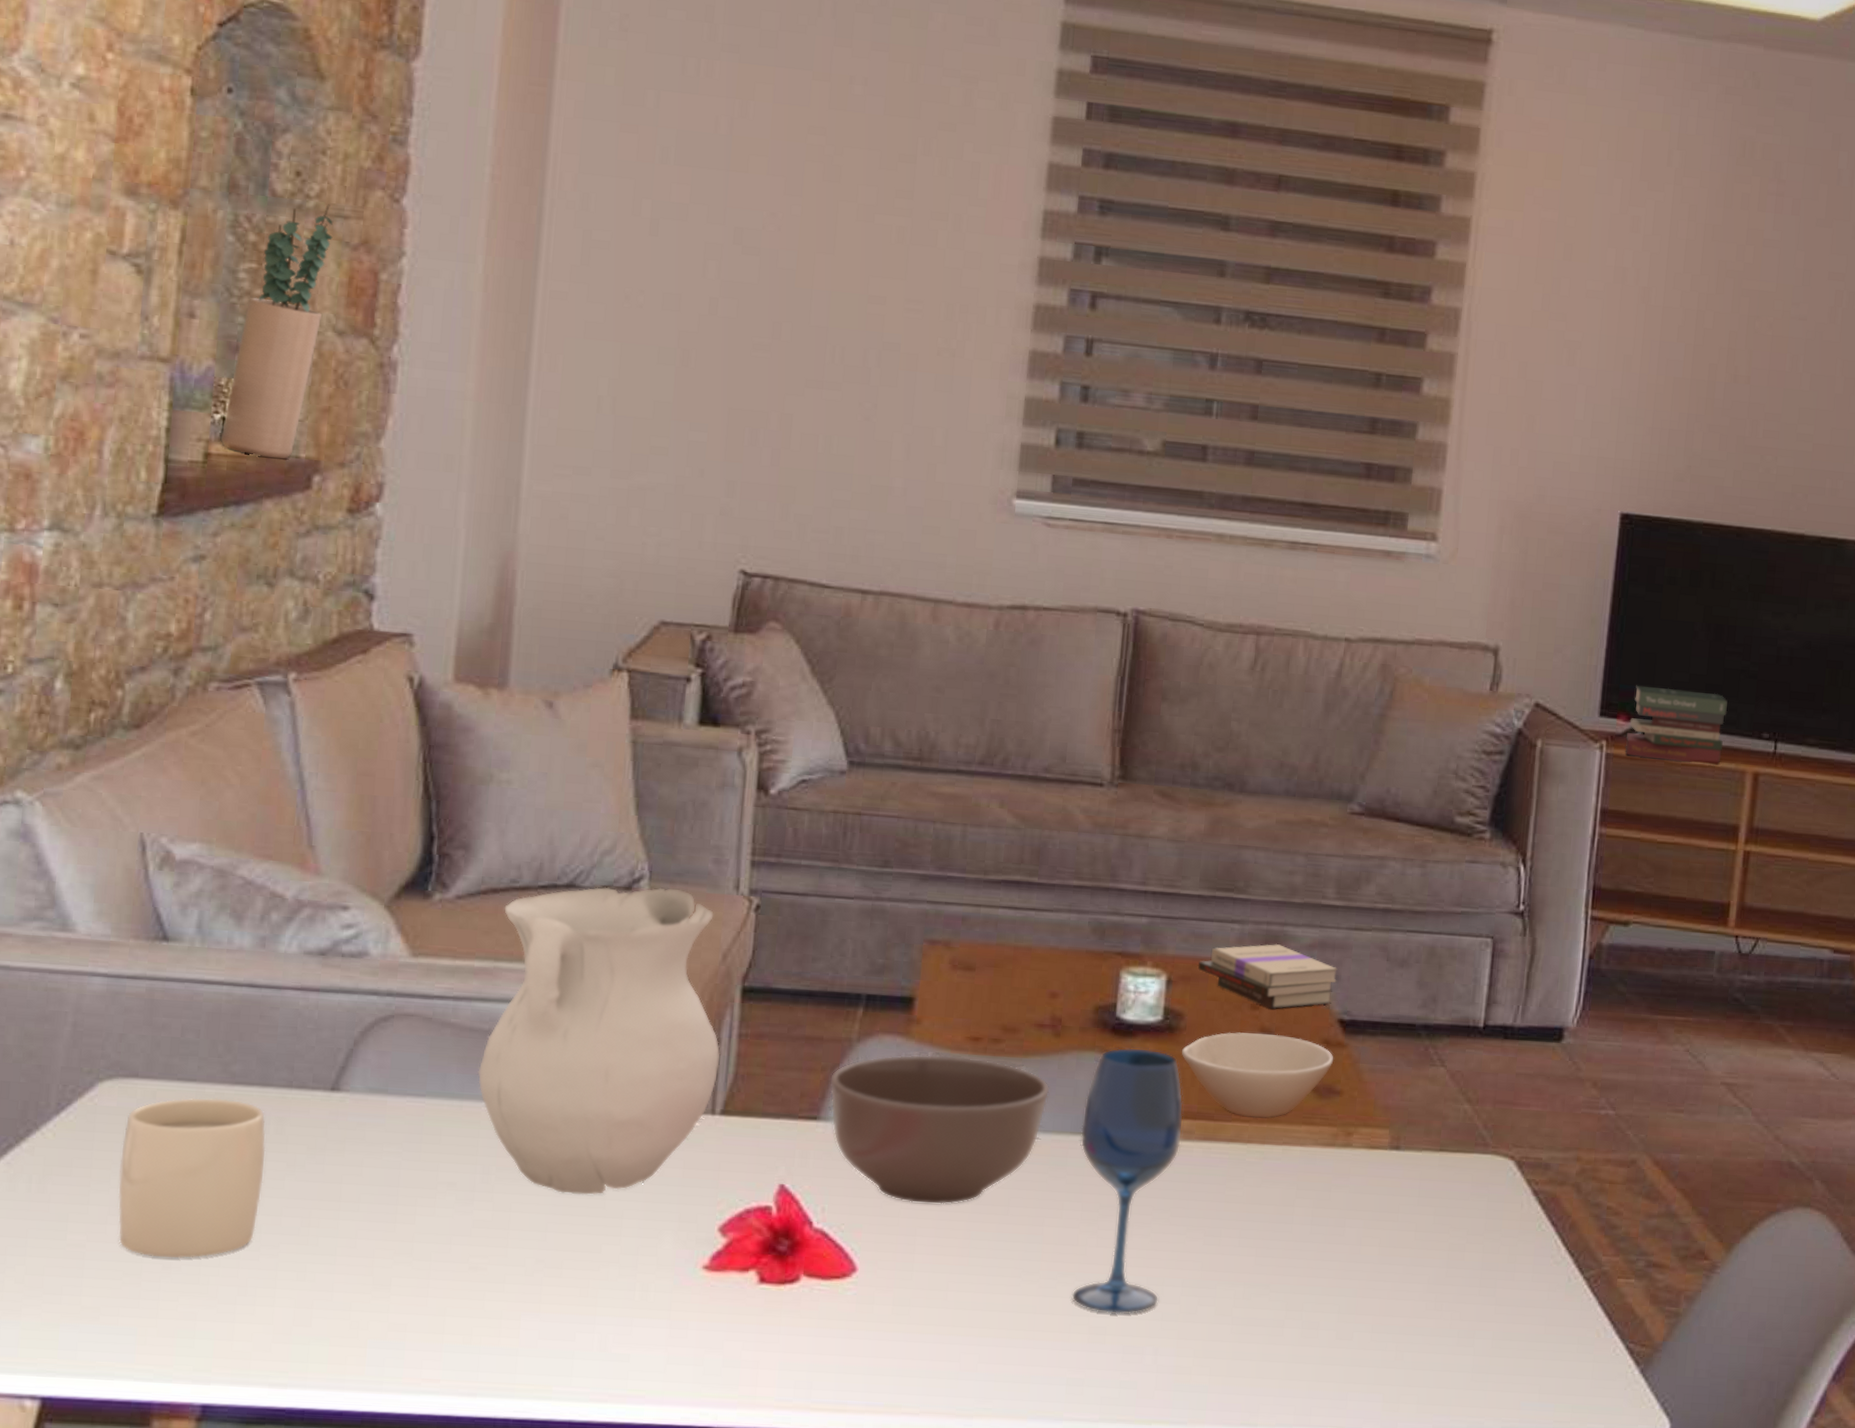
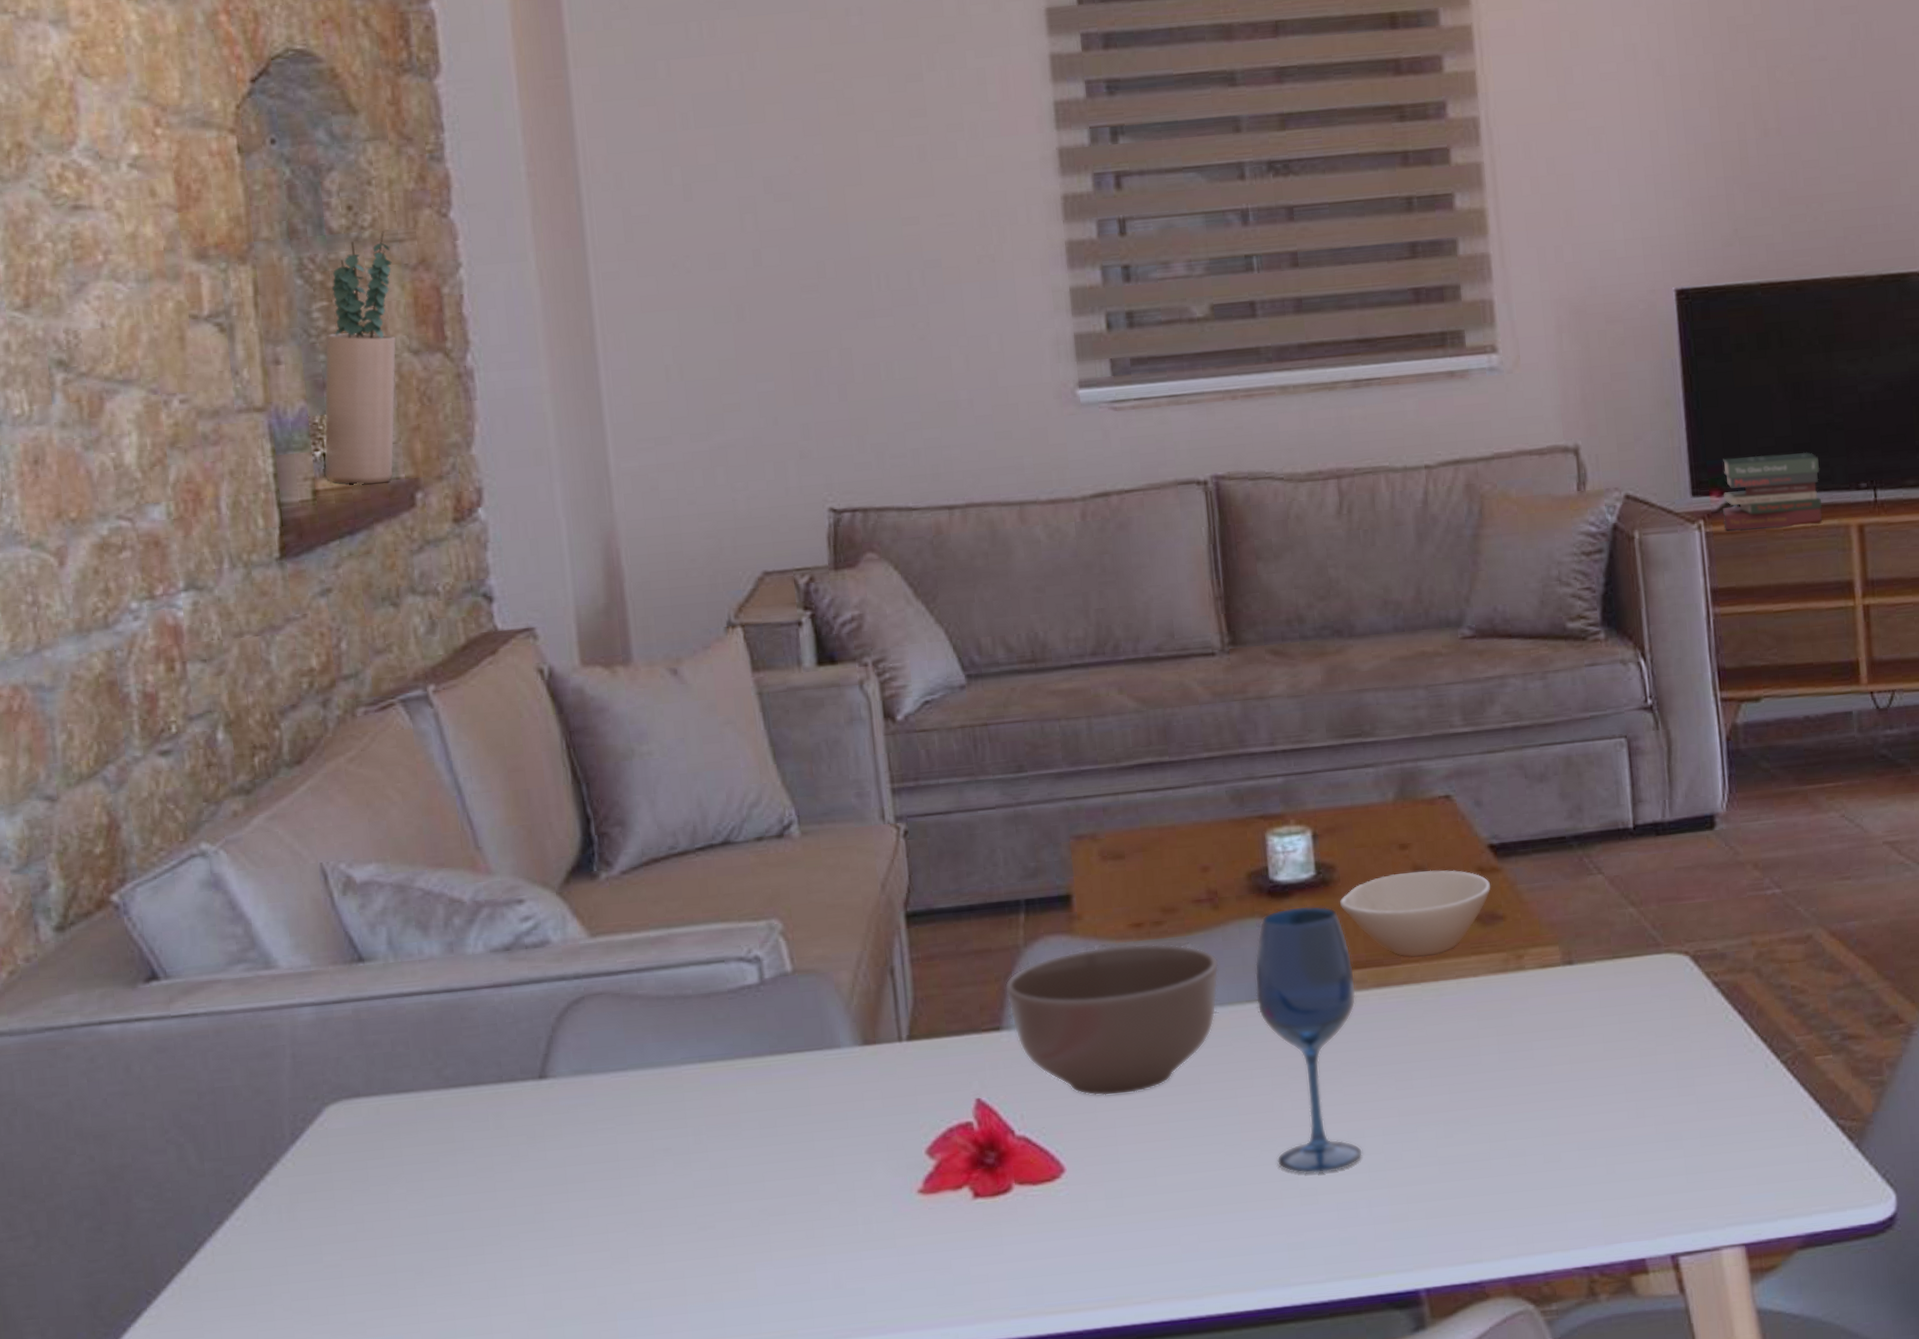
mug: present [118,1097,266,1259] -> none [357,1102,494,1266]
vase: present [477,887,721,1195] -> none [667,828,898,1142]
books: present [1197,943,1338,1010] -> none [1339,780,1479,846]

